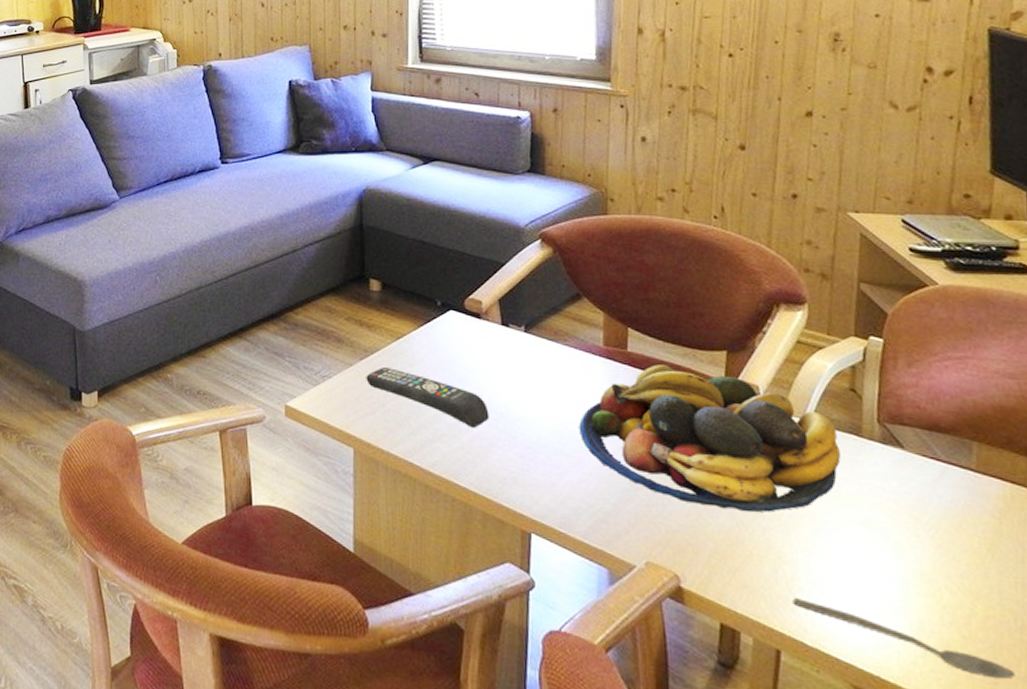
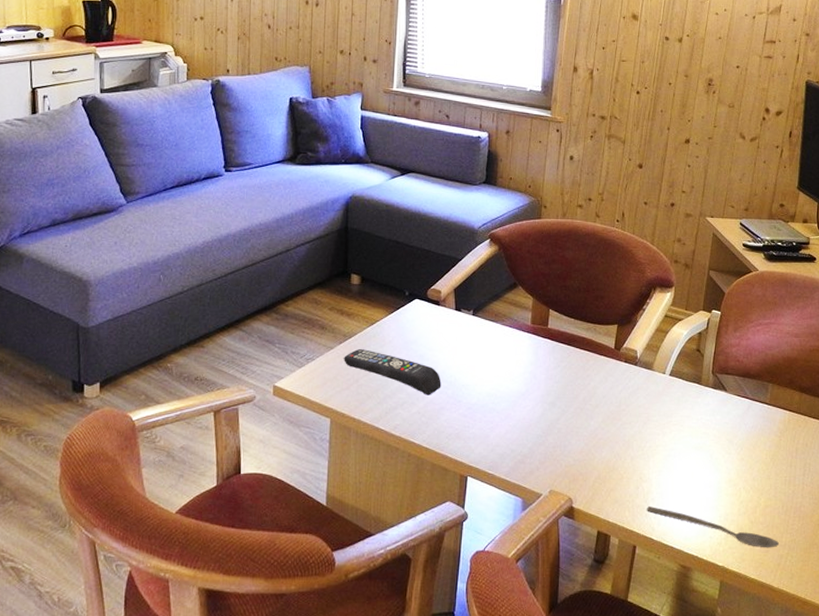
fruit bowl: present [579,364,841,513] -> none [509,337,686,446]

